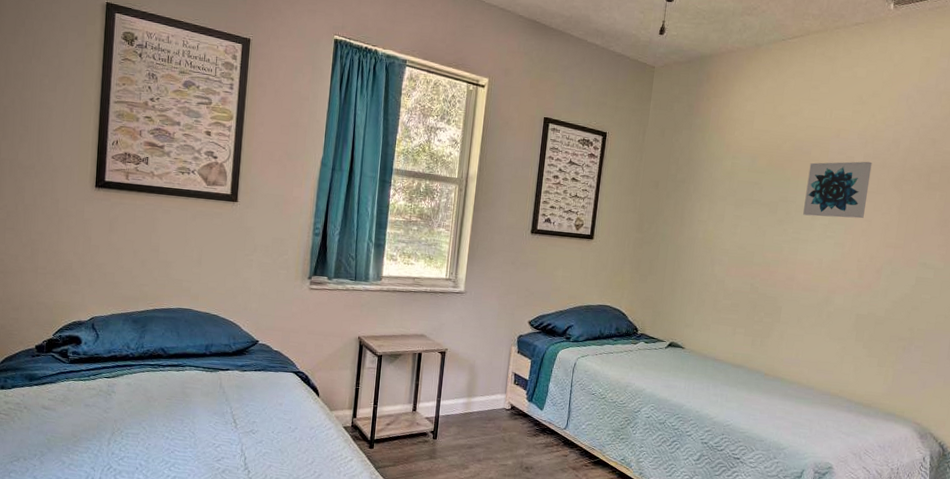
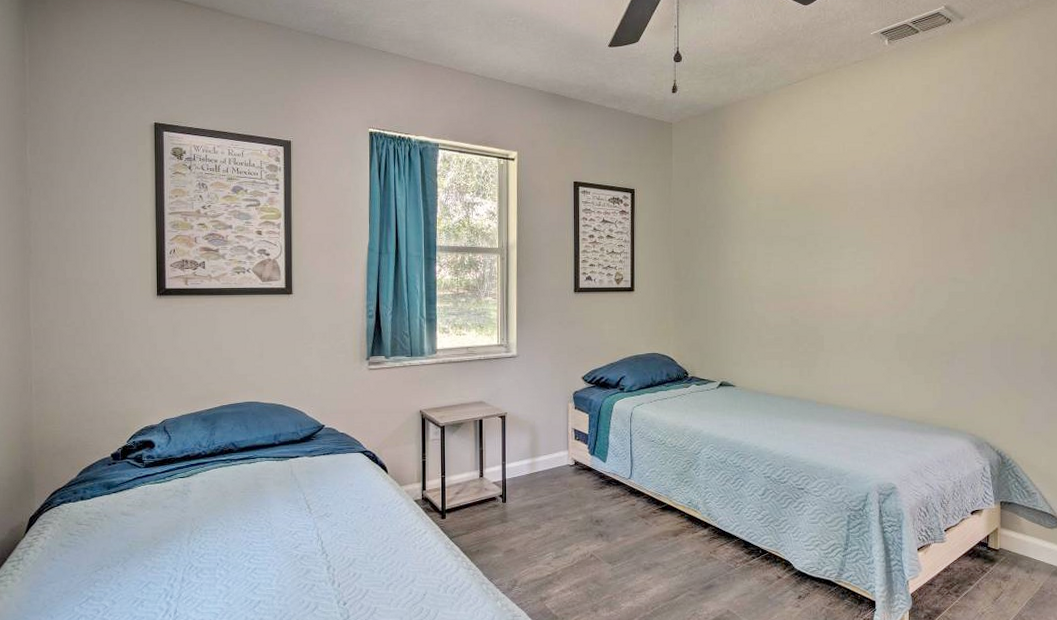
wall art: present [803,161,872,219] -> none [831,188,890,245]

